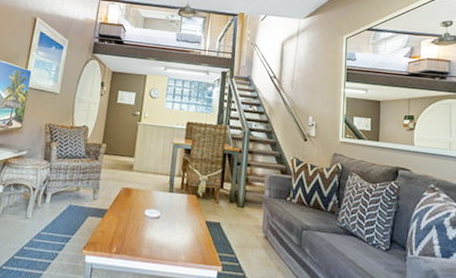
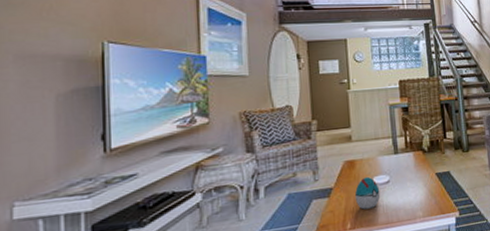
decorative egg: none [125,207,149,239] -> present [354,176,381,210]

